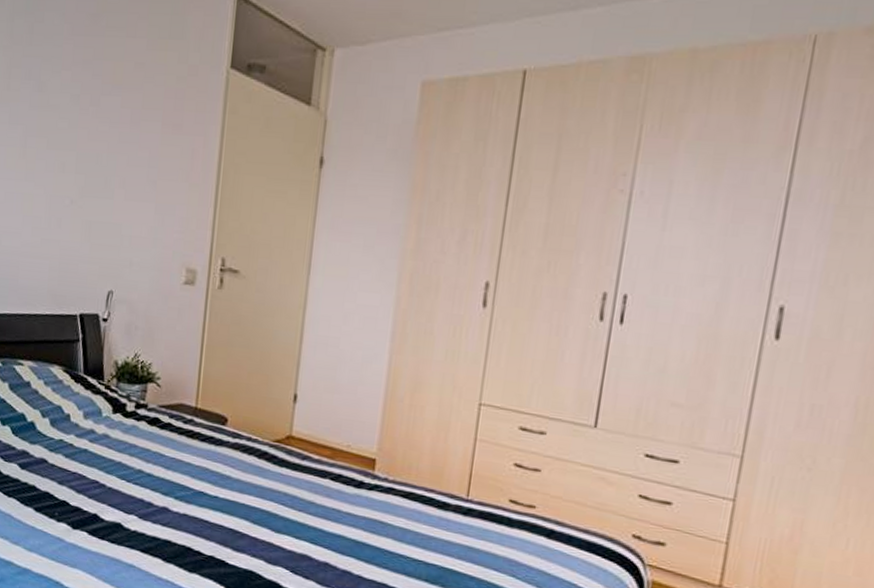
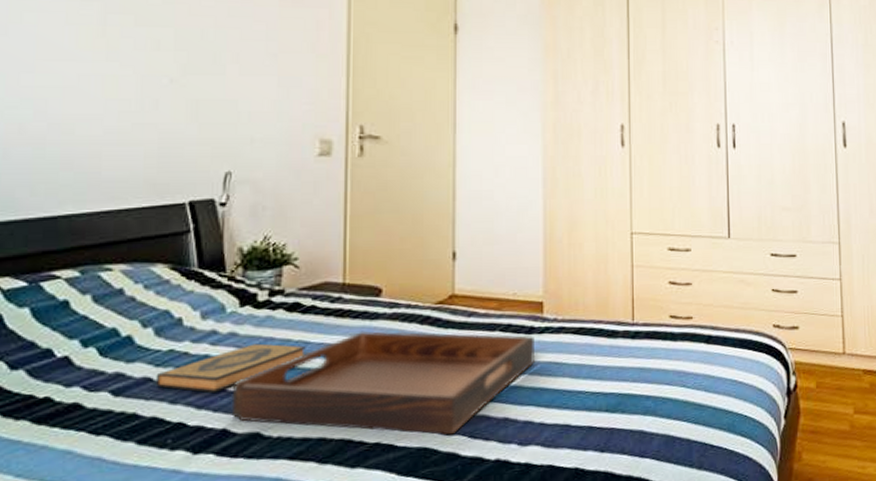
hardback book: none [49,447,161,483] -> present [155,343,306,394]
serving tray: none [101,453,363,566] -> present [231,330,536,435]

